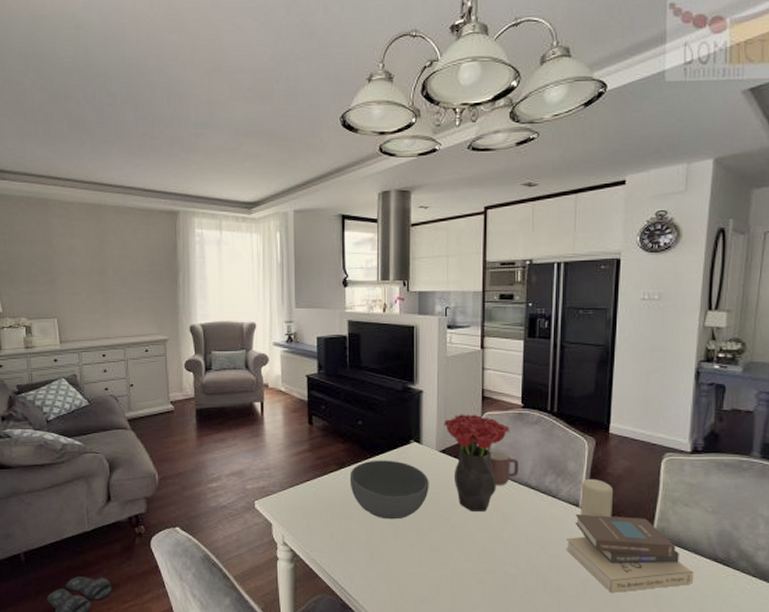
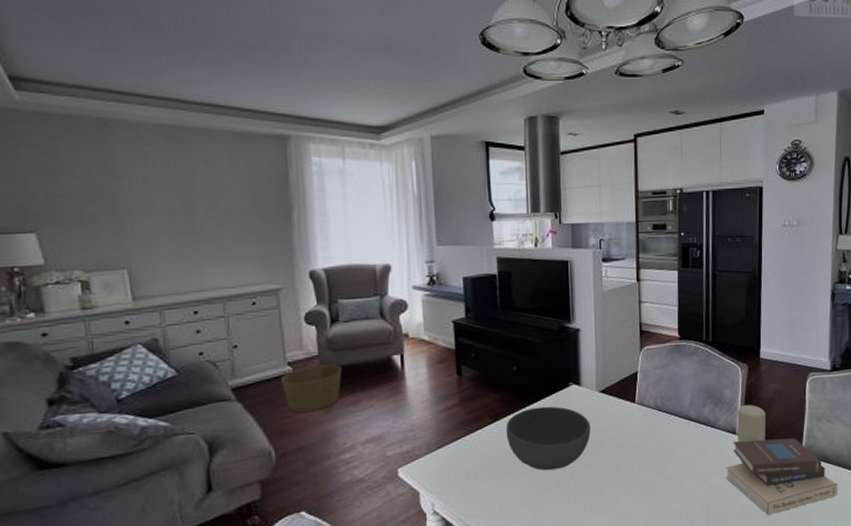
basket: none [165,405,213,445] -> present [281,363,342,414]
bouquet: present [444,414,510,511] -> none [603,349,669,451]
mug: present [490,448,518,487] -> none [650,383,678,423]

